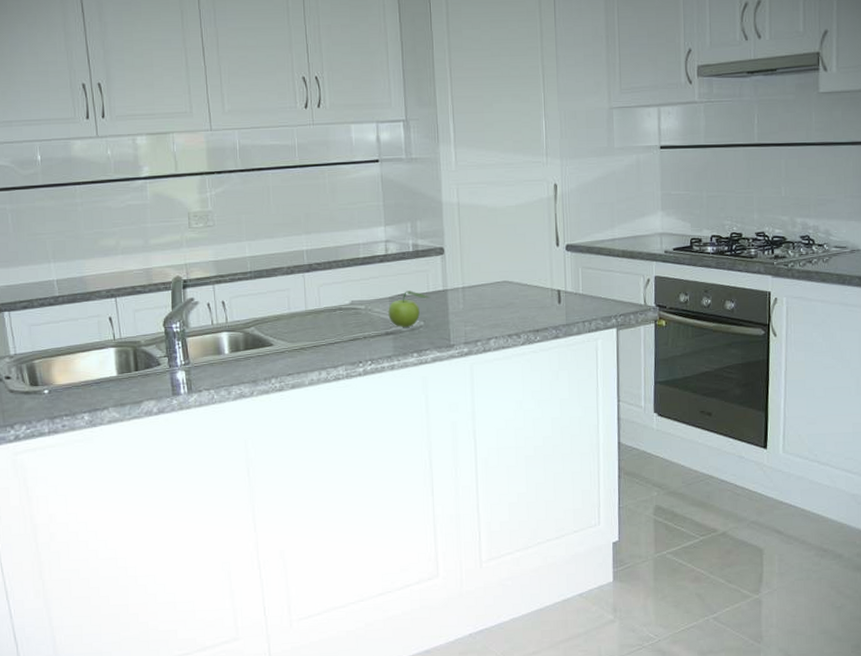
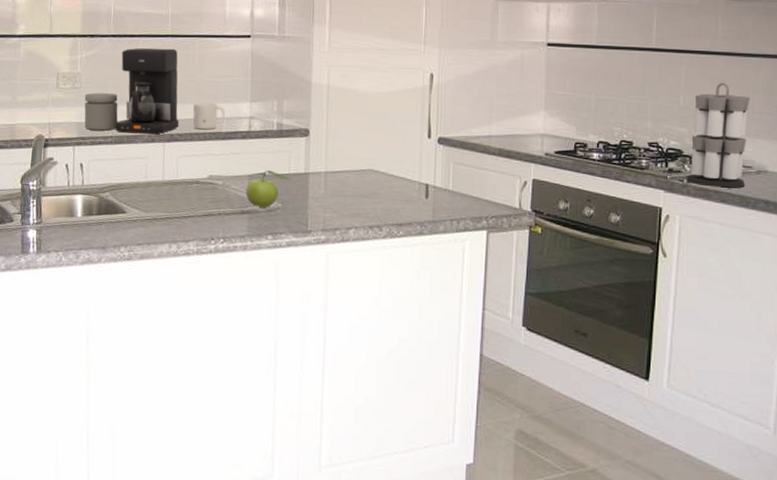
jar: none [218,229,255,267] -> present [84,93,118,131]
coffee maker: none [252,179,317,266] -> present [115,48,179,135]
mug: none [329,230,361,257] -> present [193,102,225,130]
spice rack: none [790,171,843,269] -> present [686,82,750,188]

